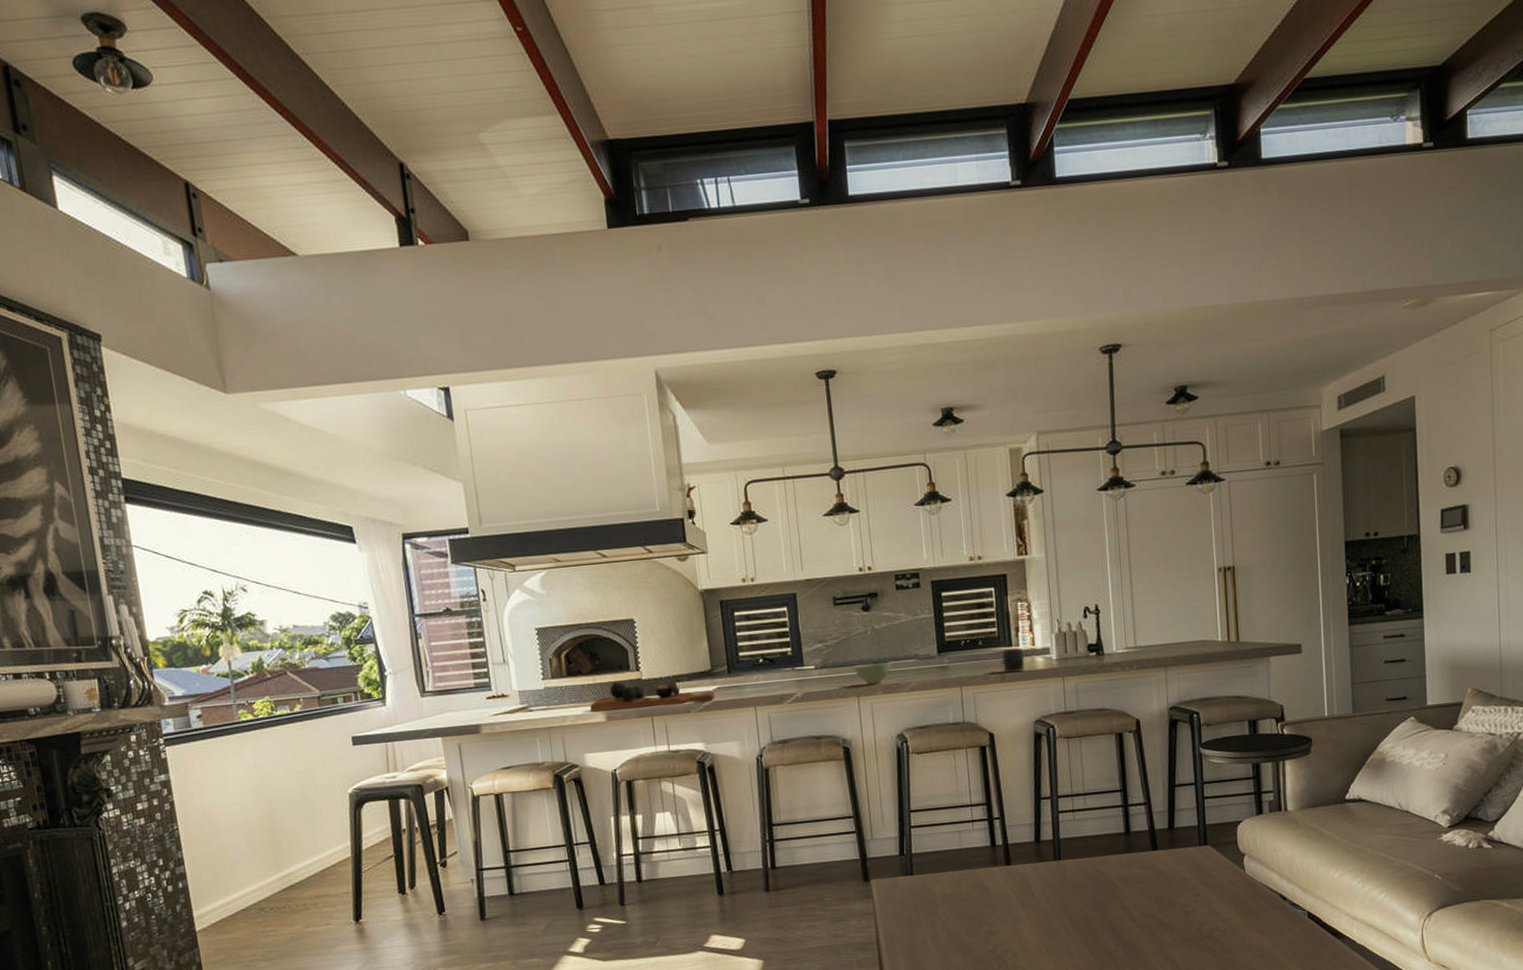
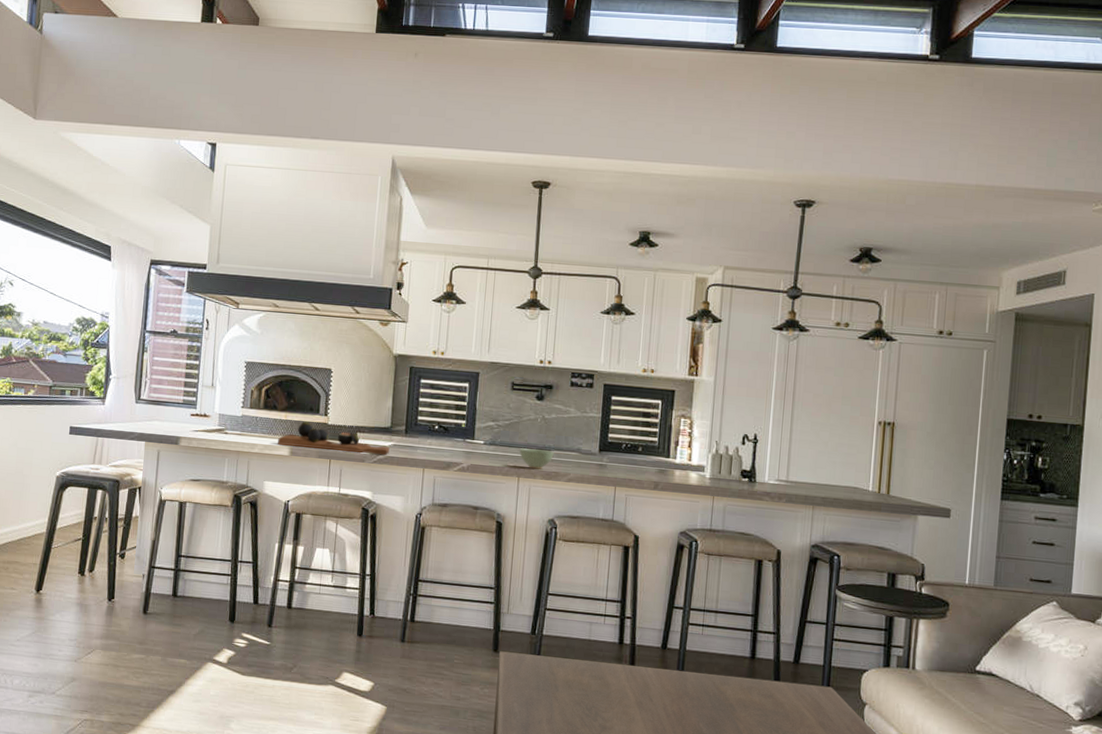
mug: present [1001,647,1025,673] -> none [658,459,680,483]

